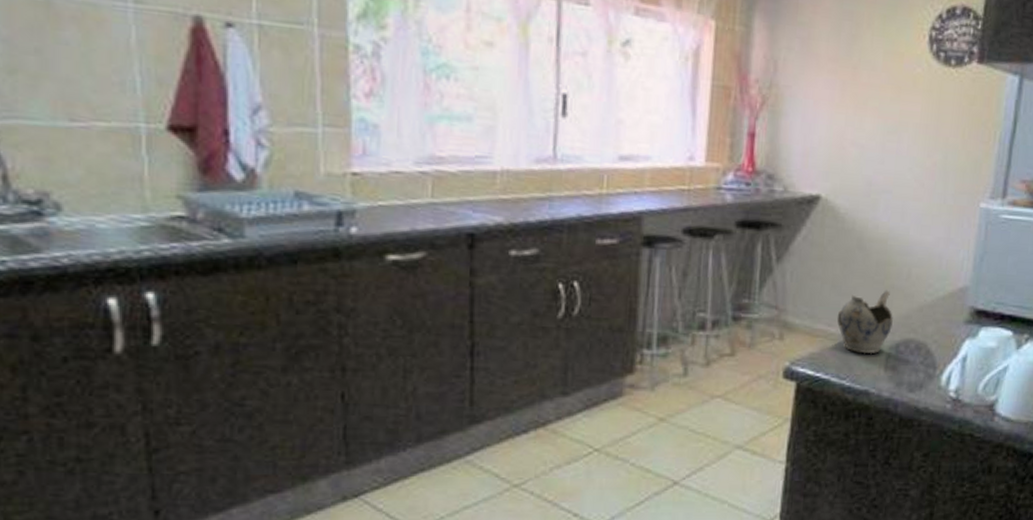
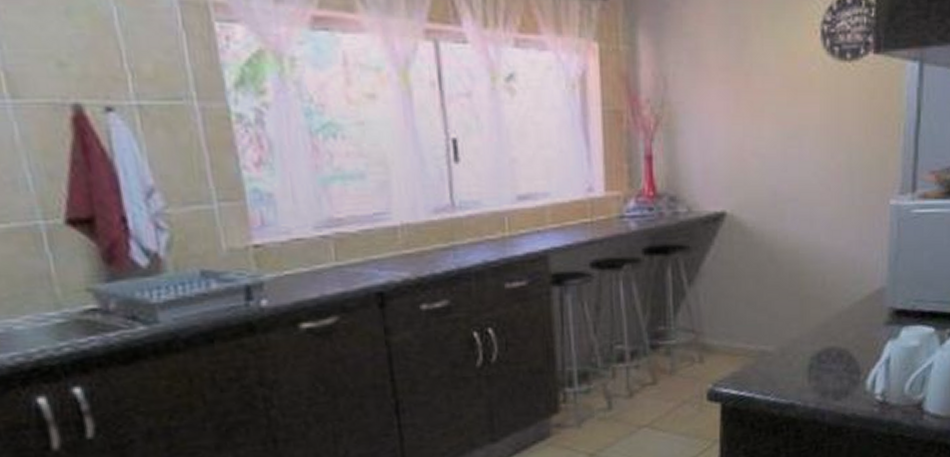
teapot: present [837,290,893,355] -> none [755,300,812,368]

